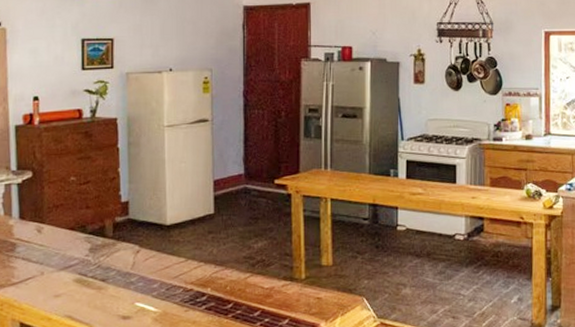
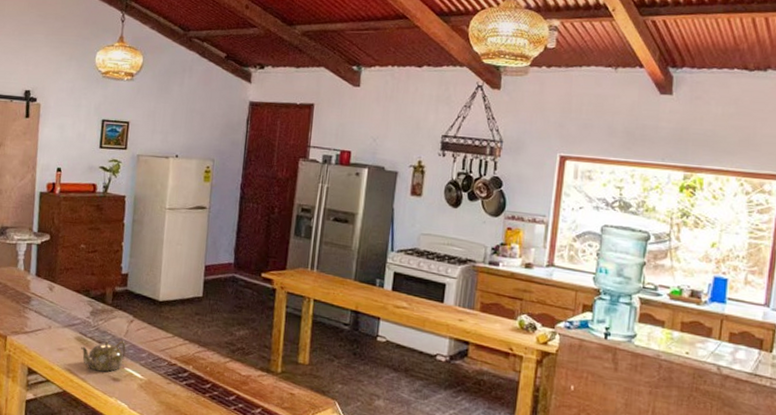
teapot: none [82,274,134,312] -> present [81,340,126,372]

